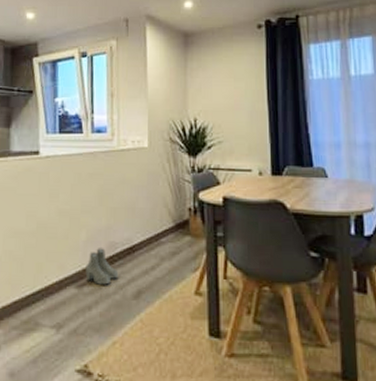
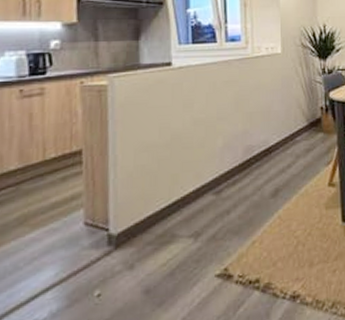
boots: present [85,248,119,285] -> none [223,152,256,189]

